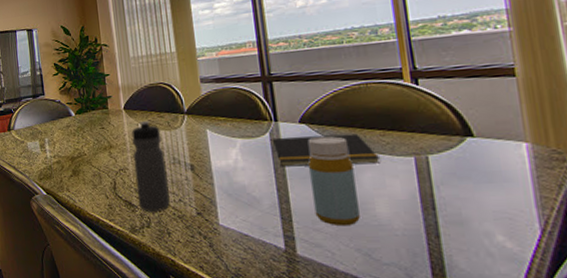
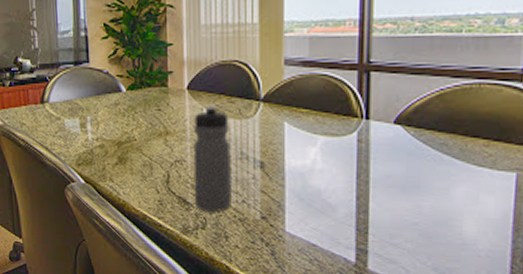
notepad: present [272,133,380,167] -> none [359,138,478,177]
bottle: present [307,136,360,227] -> none [395,142,447,243]

